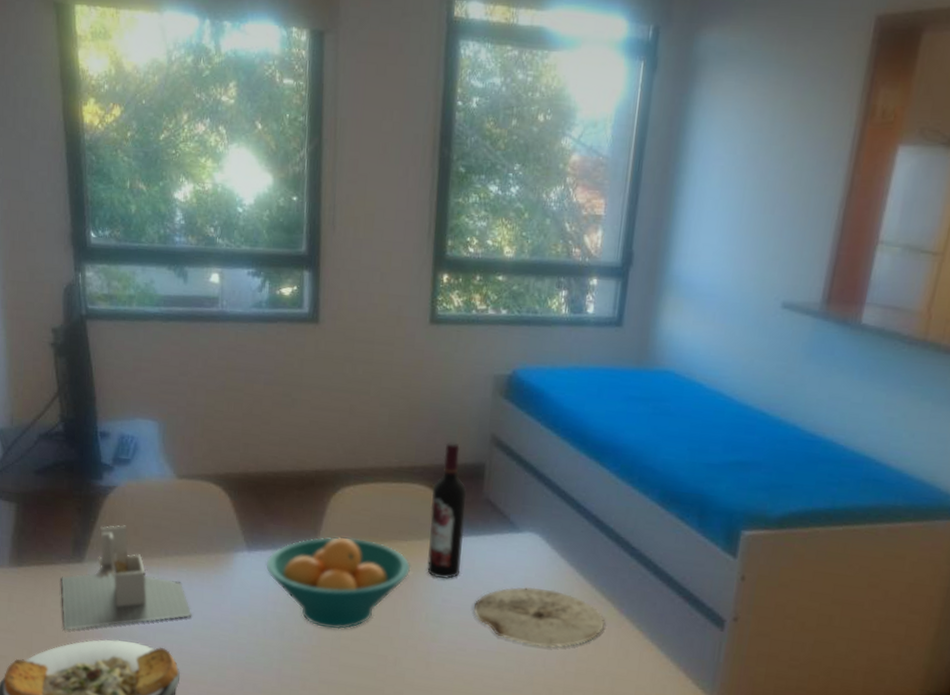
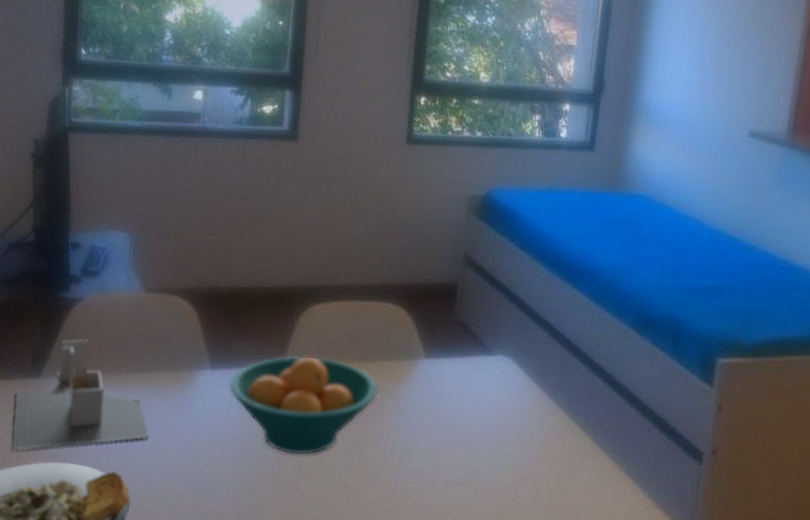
wine bottle: present [427,442,466,579] -> none [395,260,438,403]
plate: present [474,587,605,648] -> none [443,413,578,480]

